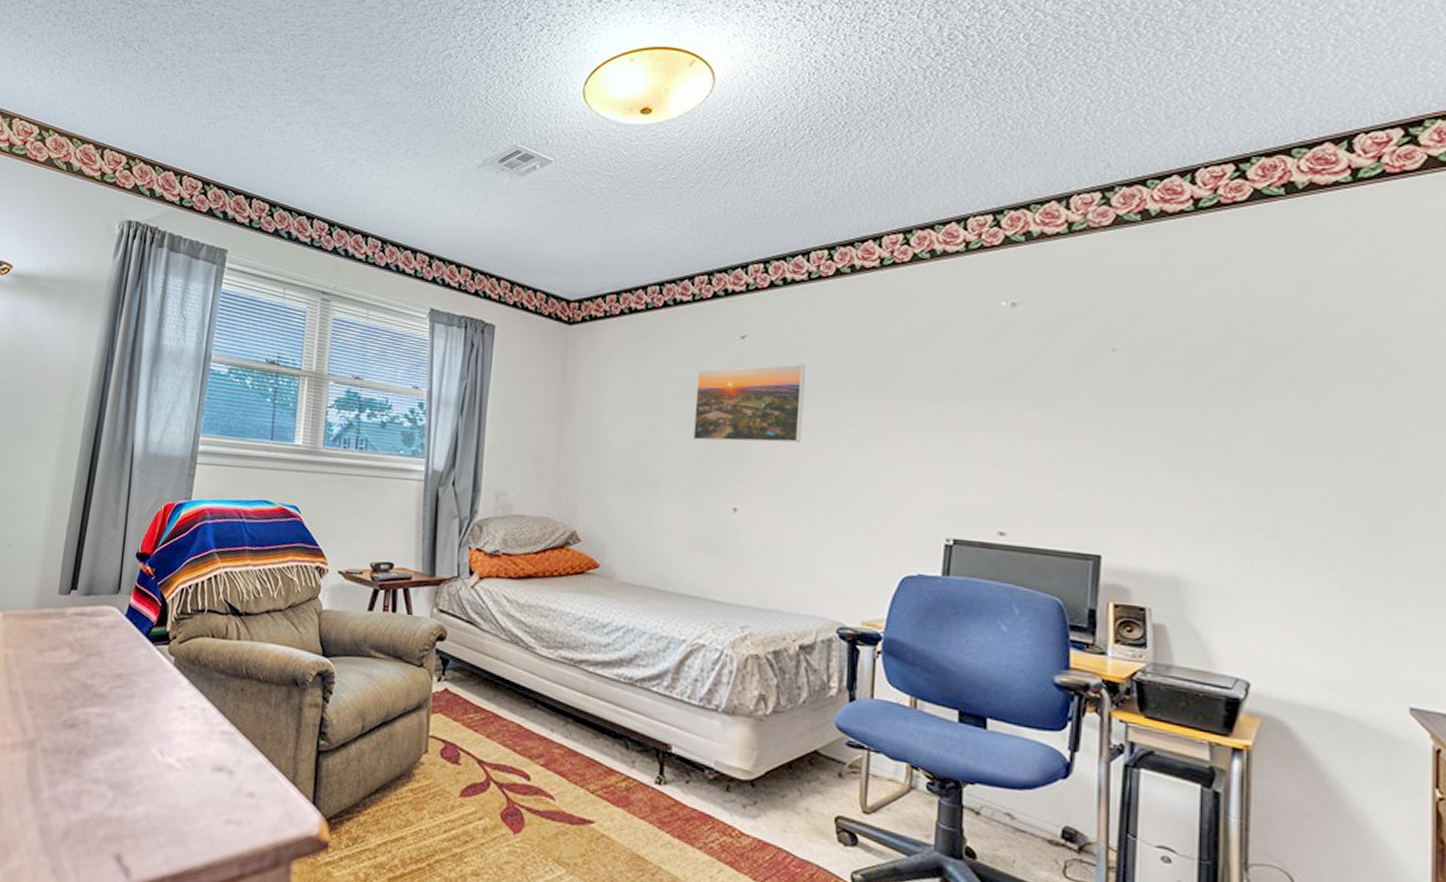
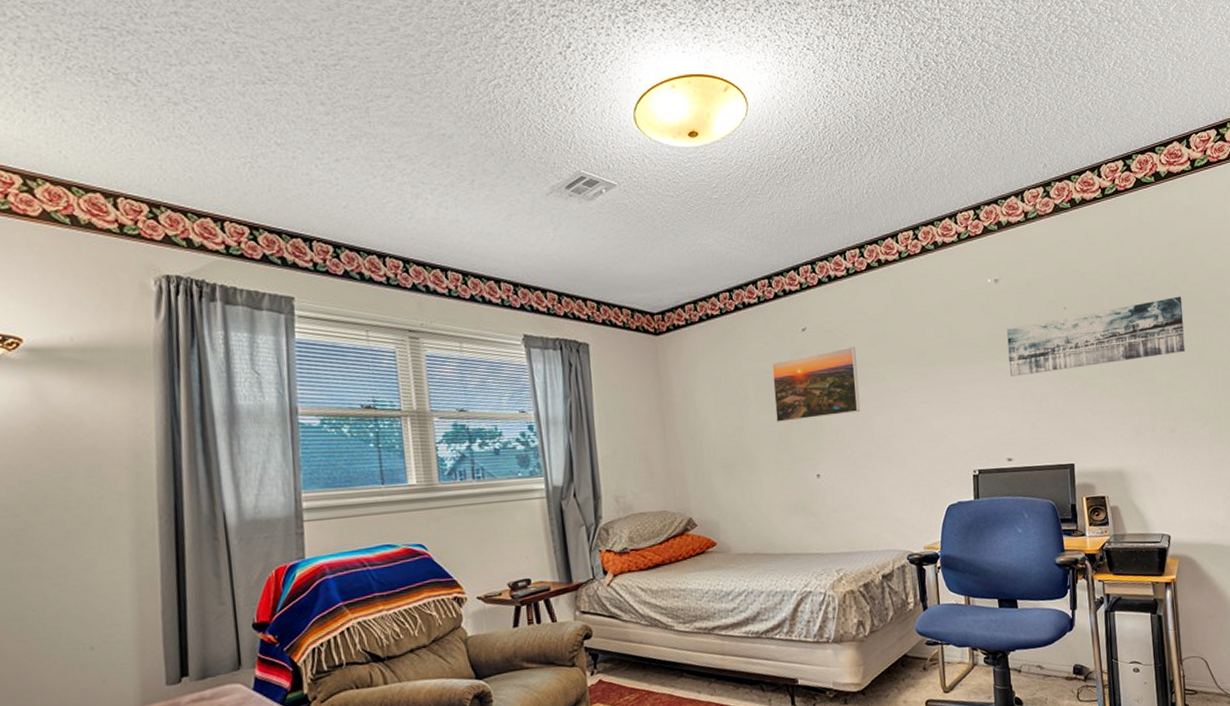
wall art: none [1018,352,1313,431] -> present [1006,296,1185,377]

